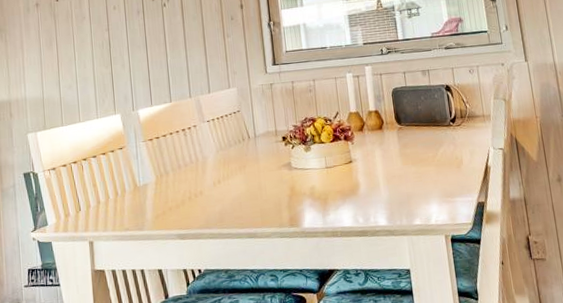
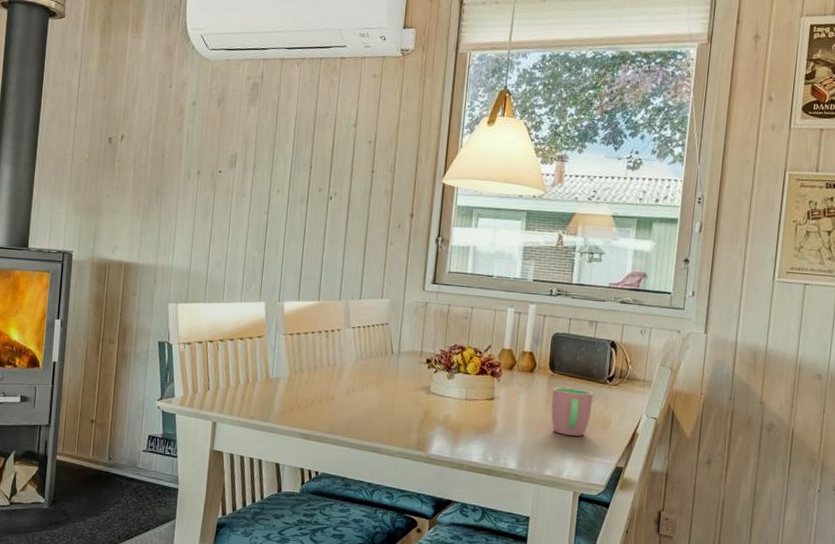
cup: none [403,136,444,183] -> present [551,387,594,437]

